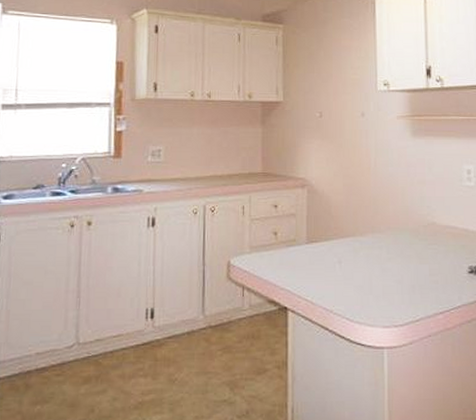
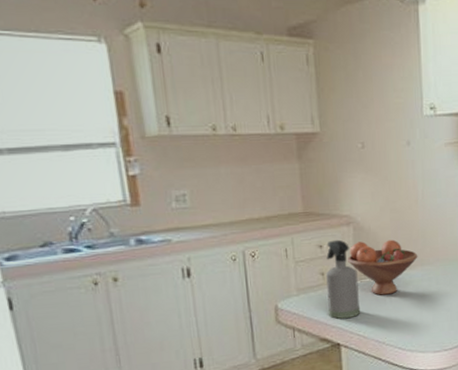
spray bottle: none [278,201,310,282] -> present [326,239,361,319]
fruit bowl: none [300,204,369,260] -> present [348,239,418,296]

